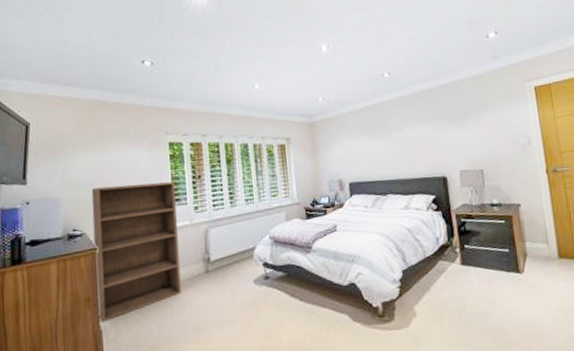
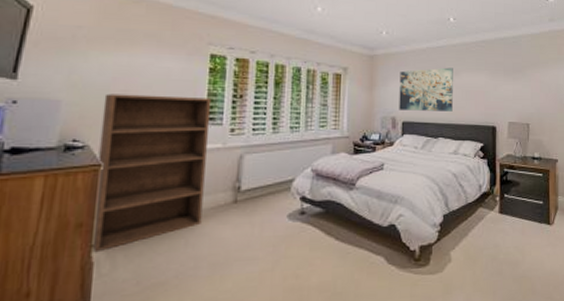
wall art: none [340,123,399,172] -> present [399,67,453,112]

